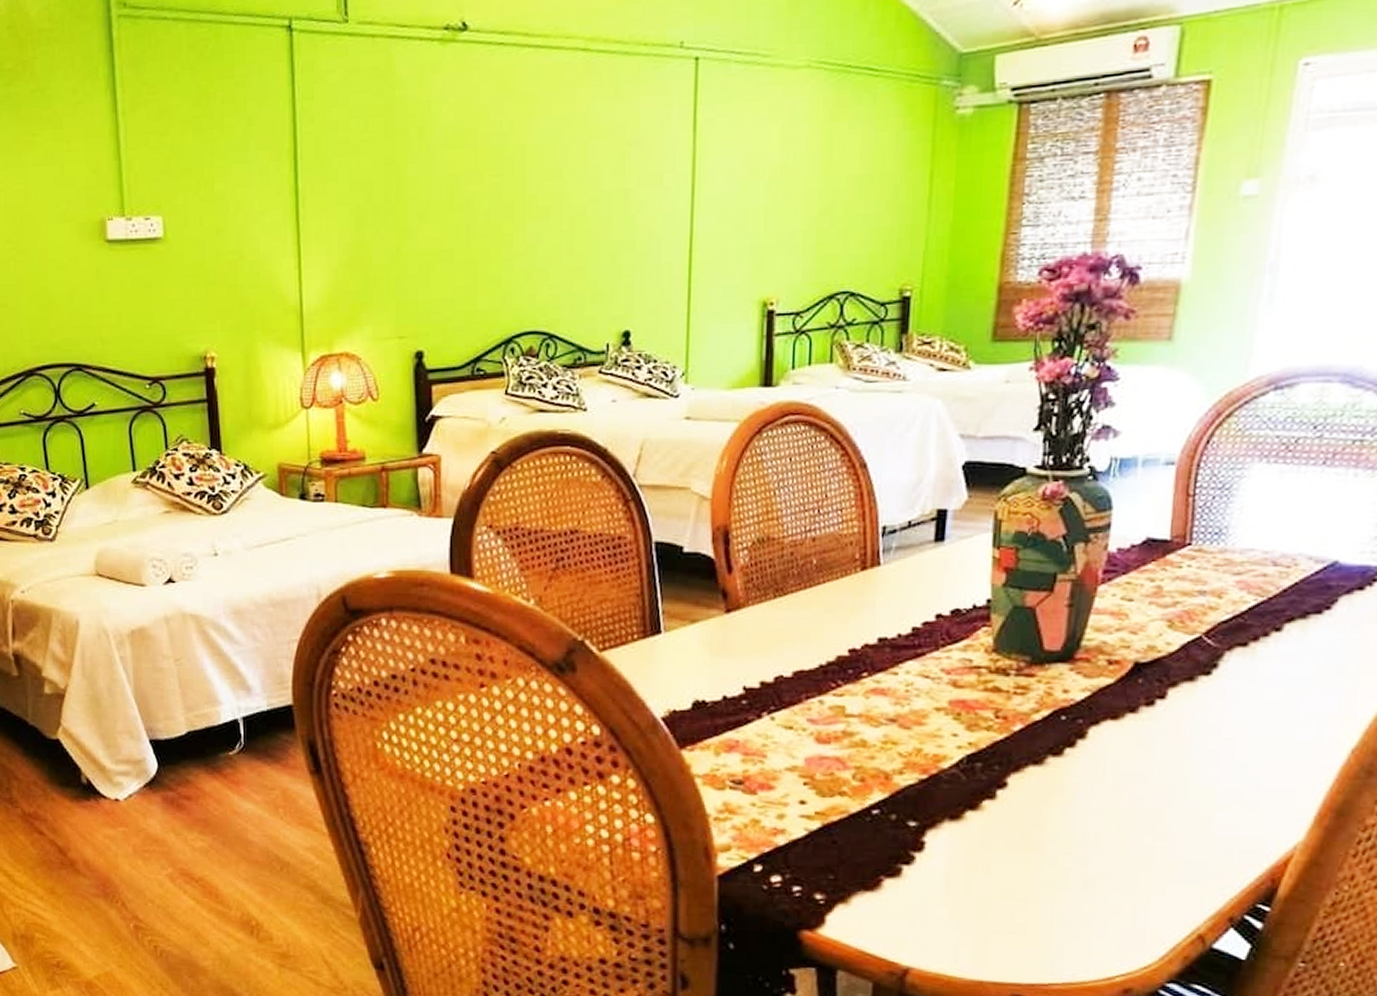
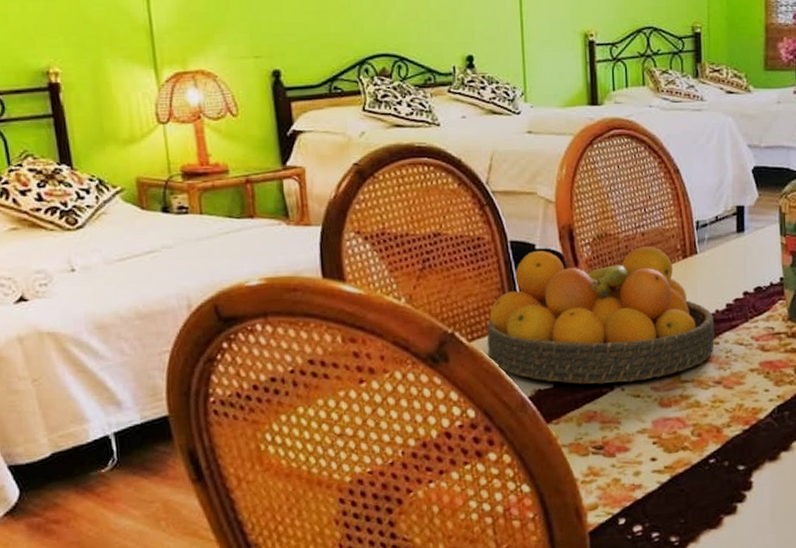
fruit bowl: none [619,554,895,711] -> present [486,246,715,384]

